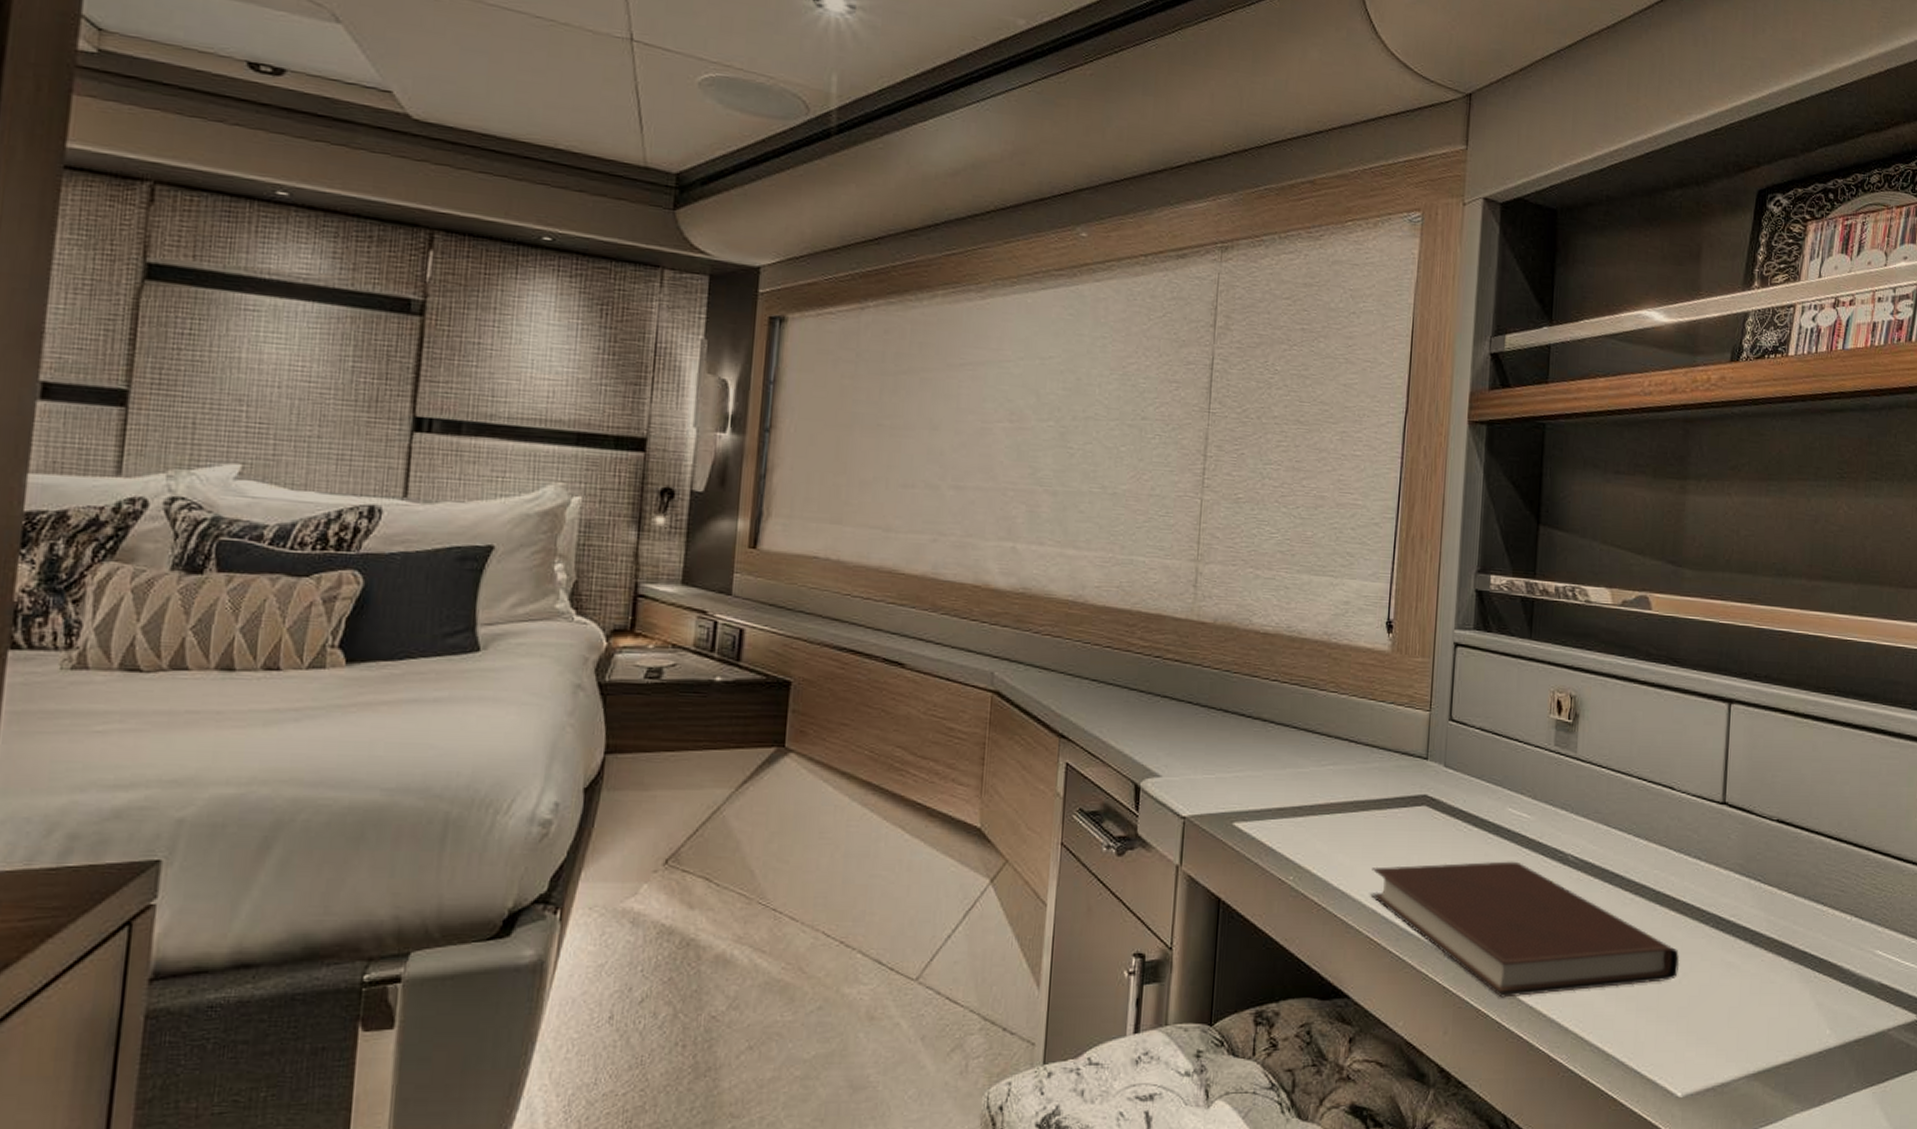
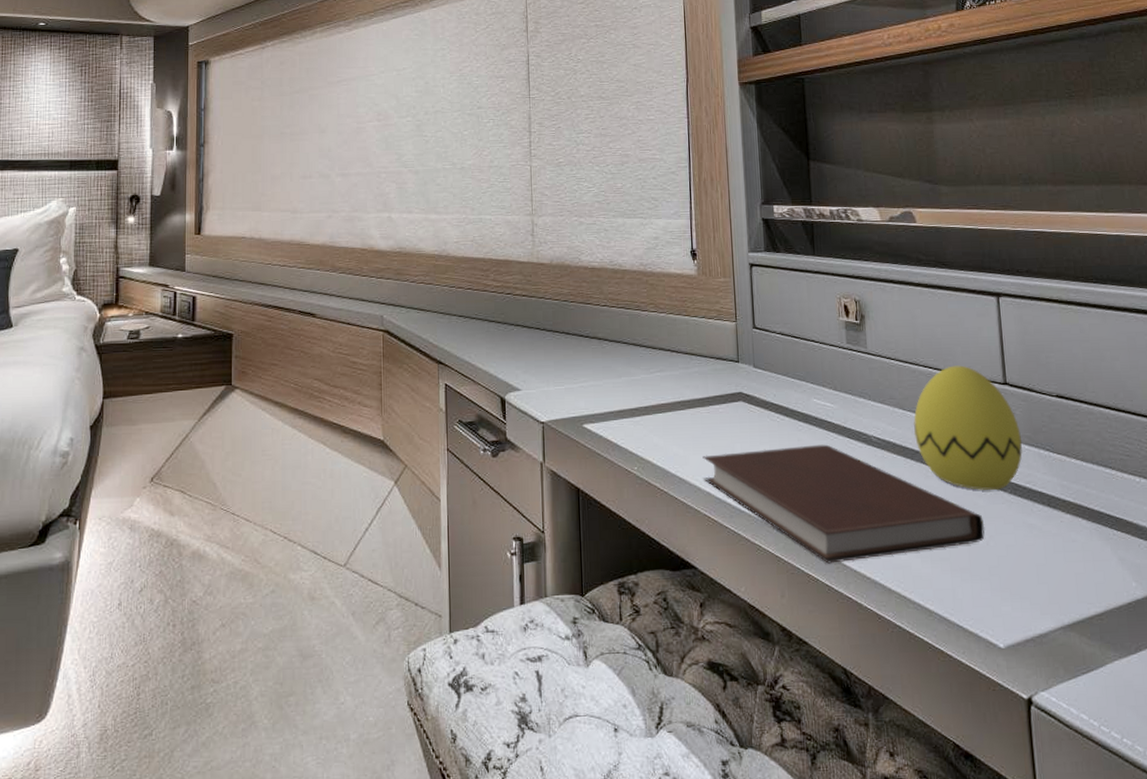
decorative egg: none [1616,779,1733,923] -> present [913,365,1023,491]

